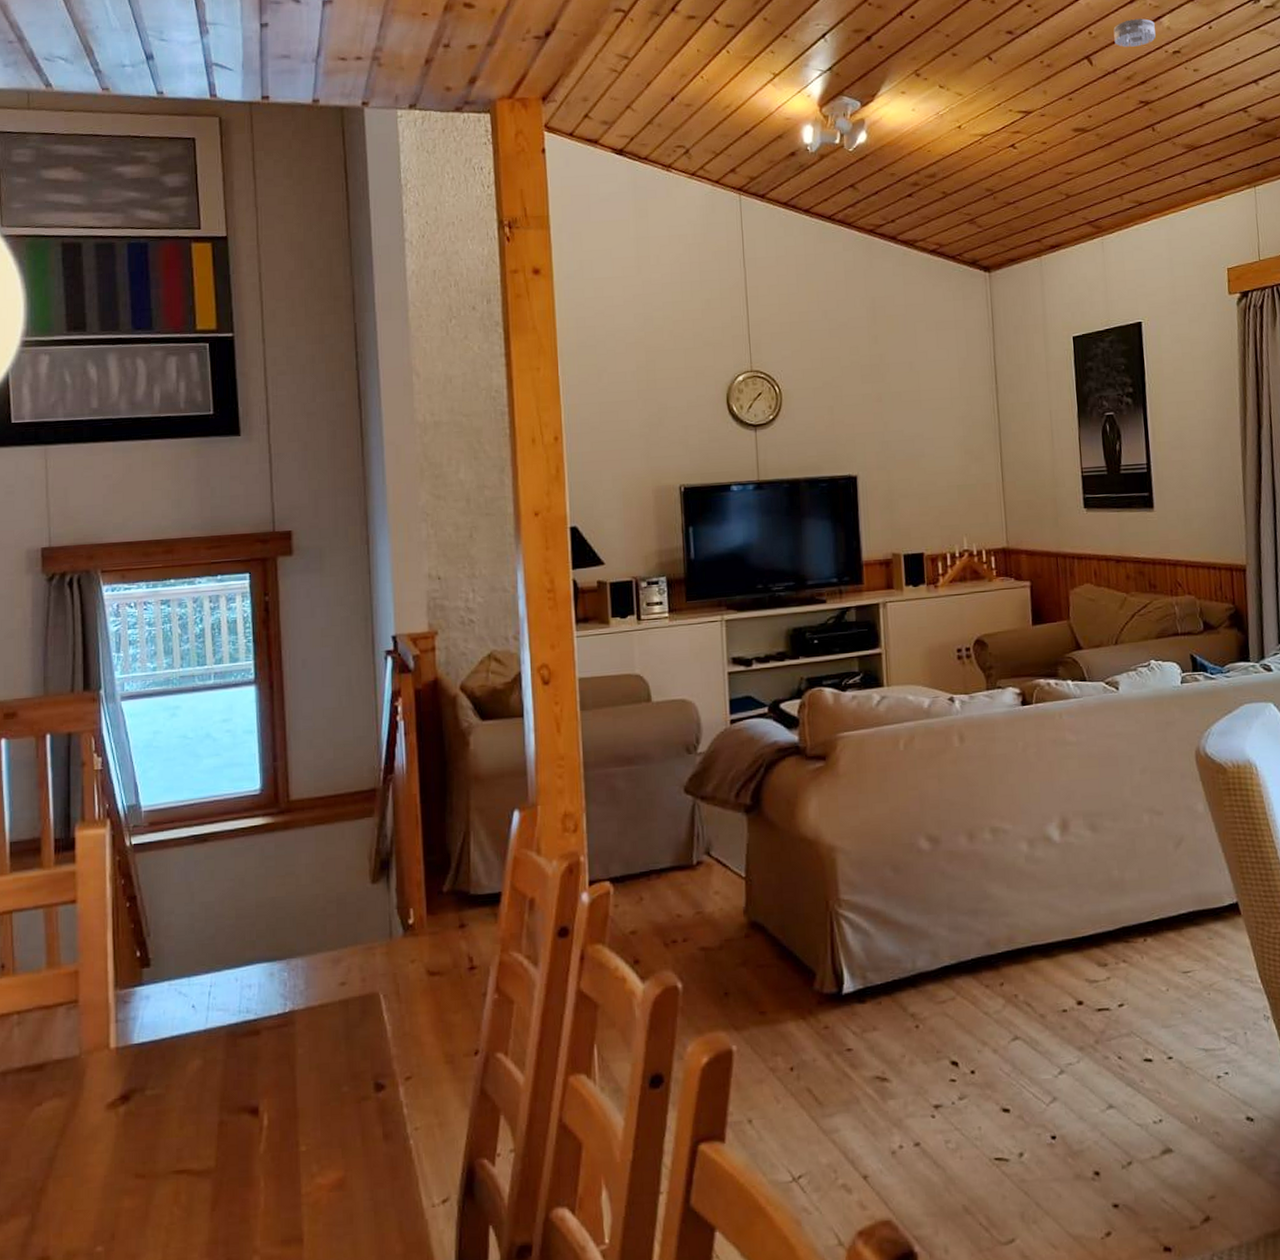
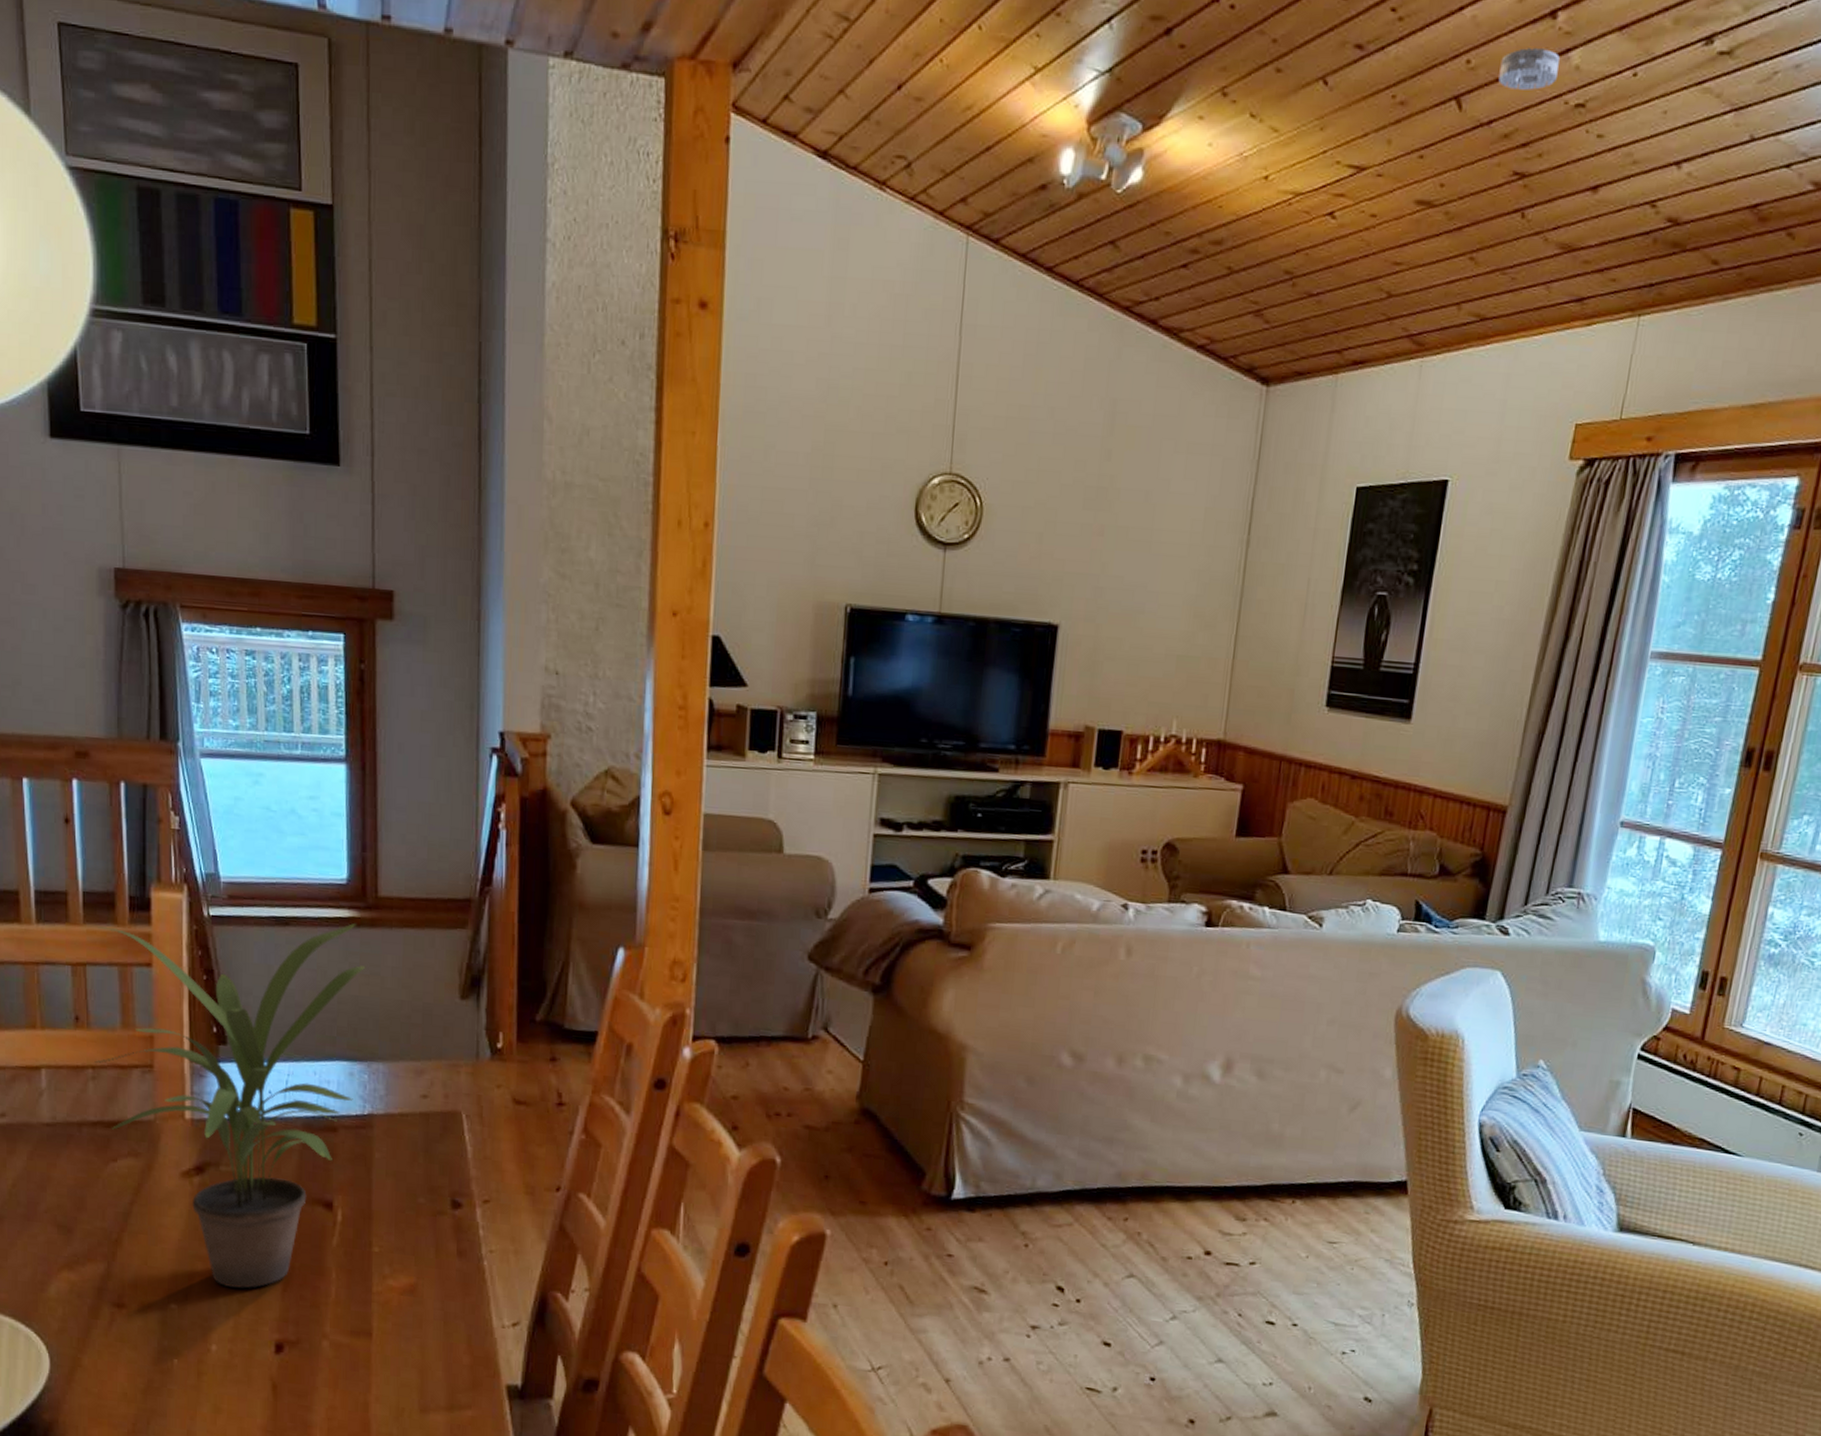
potted plant: none [20,829,281,1217] -> present [94,923,366,1289]

